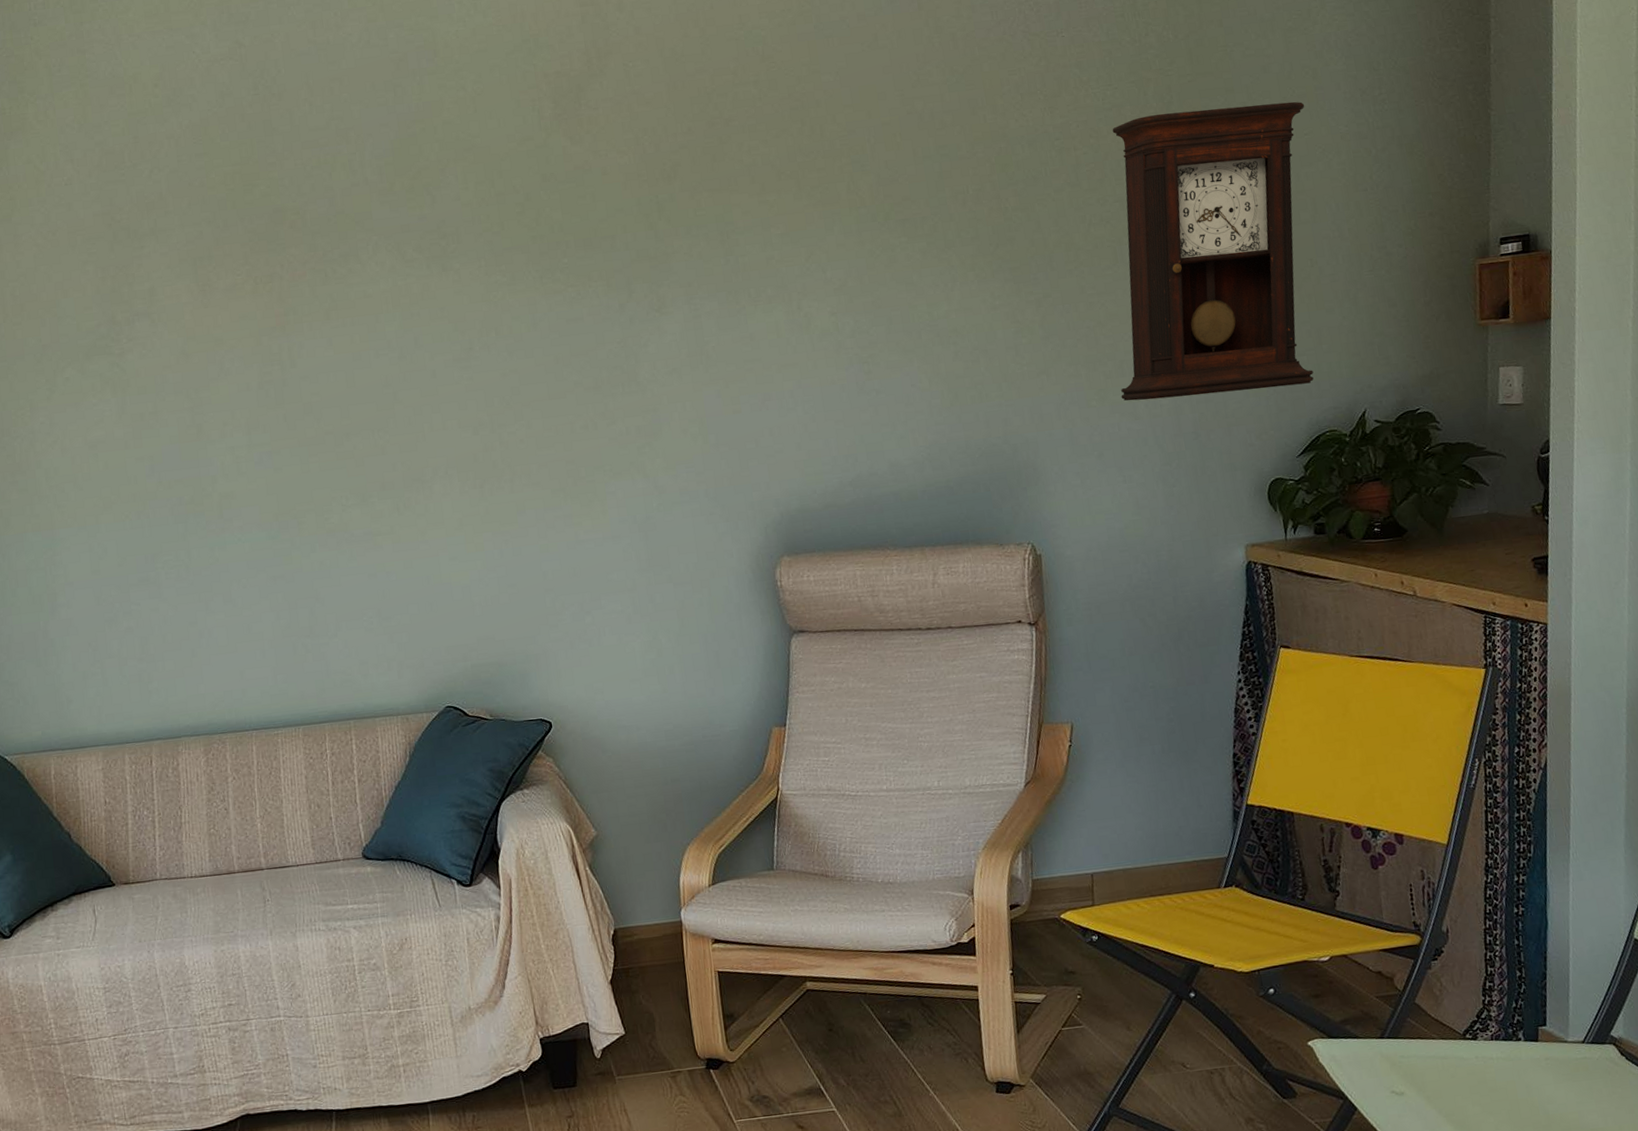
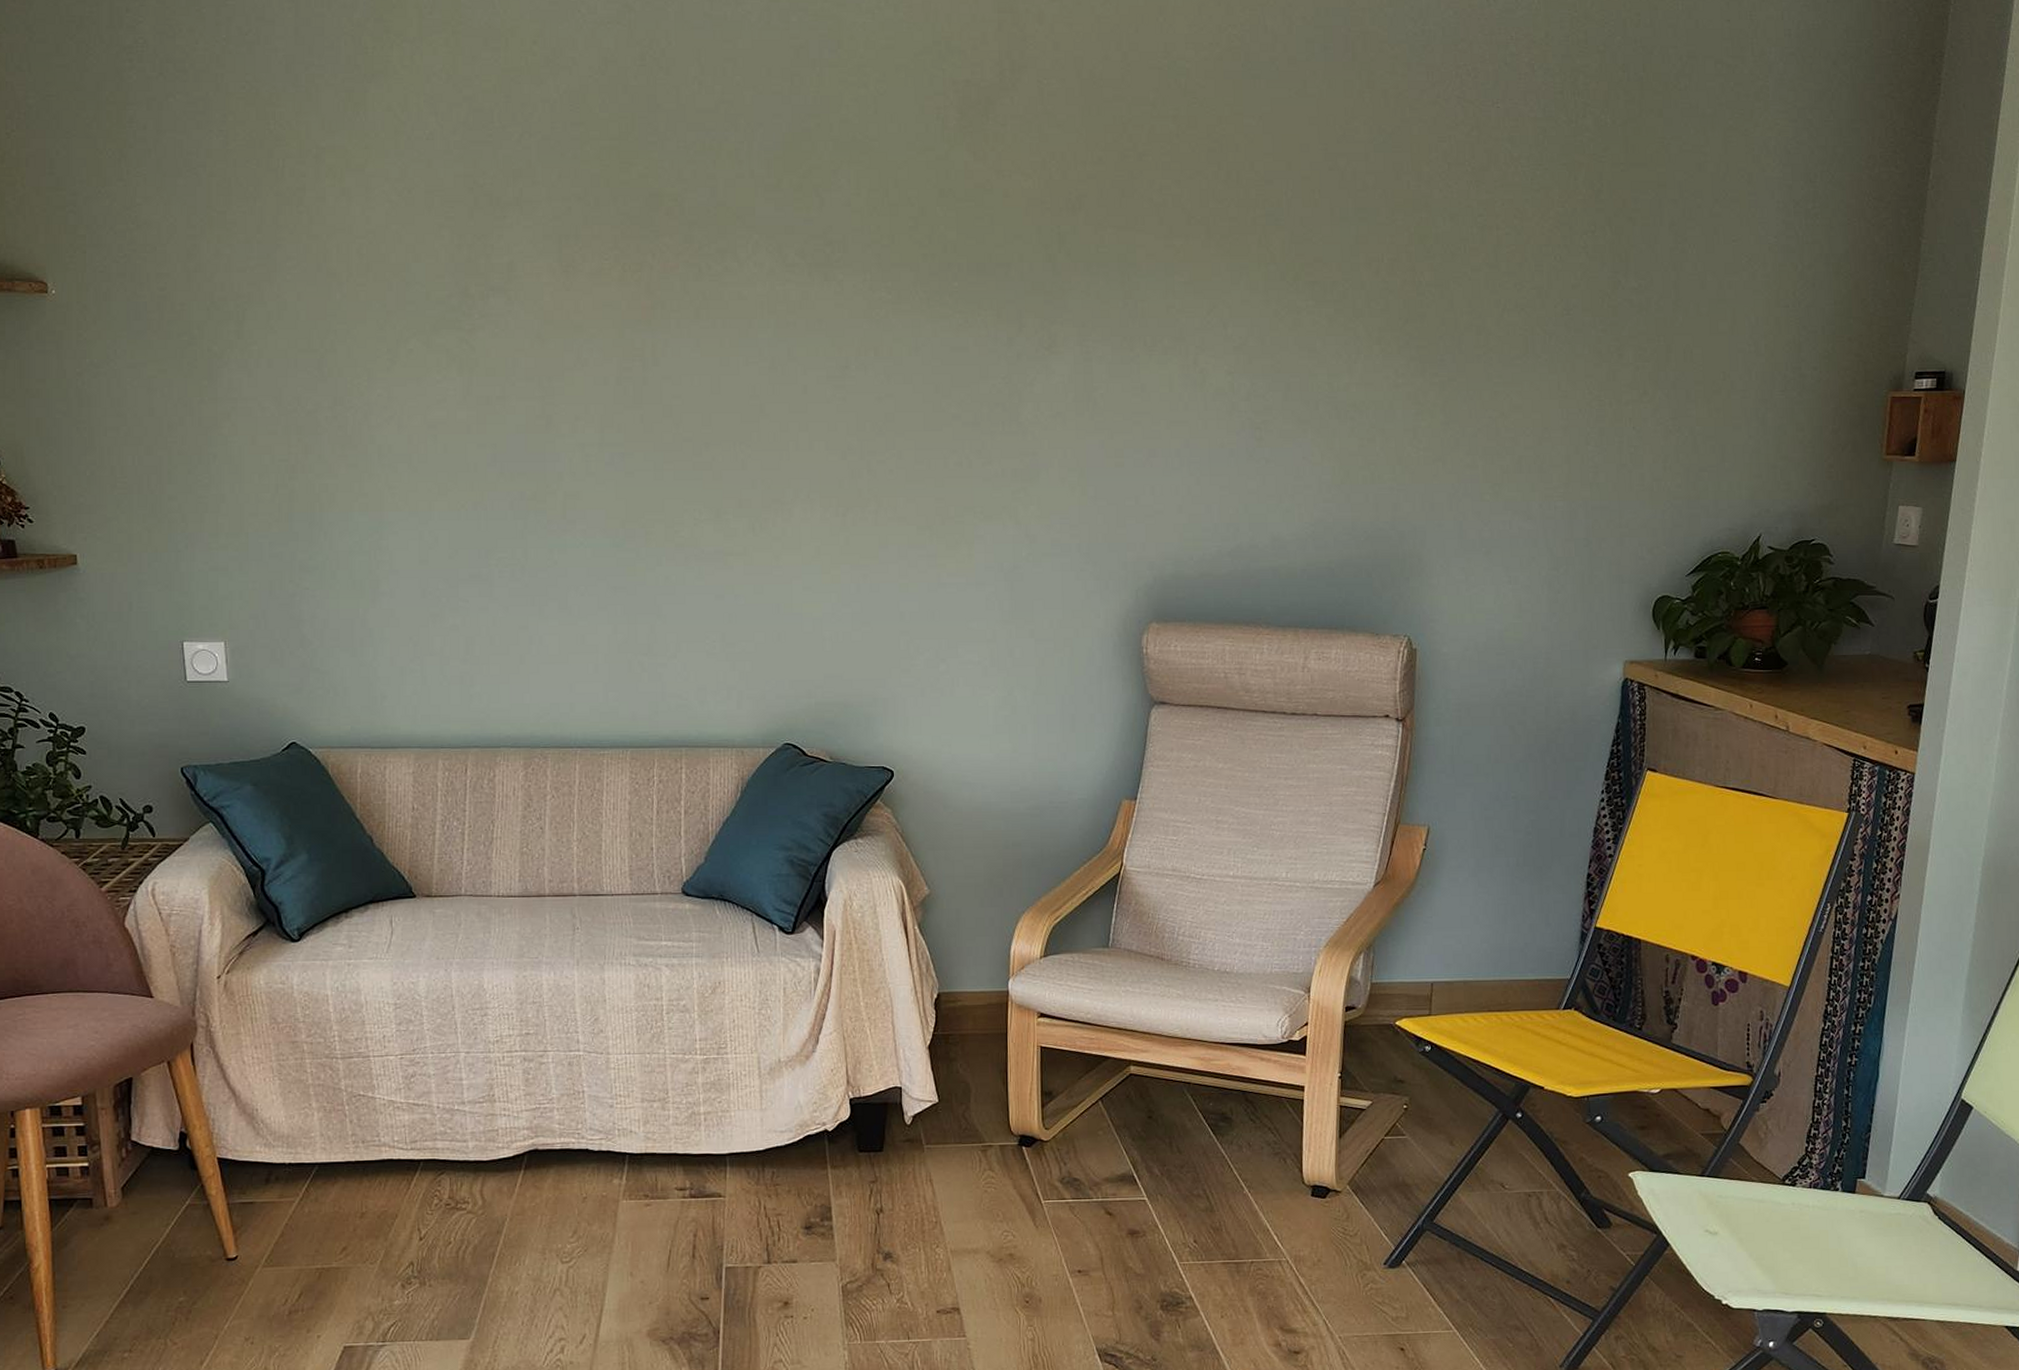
pendulum clock: present [1112,101,1314,401] -> none [1516,201,1736,502]

